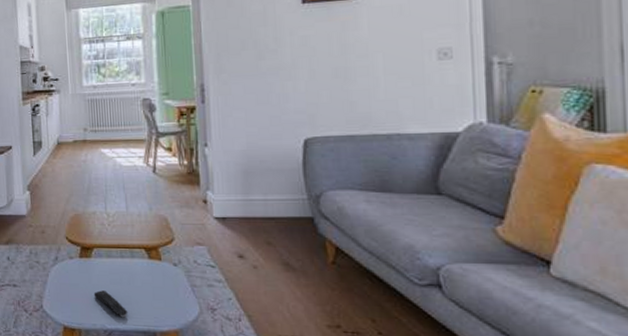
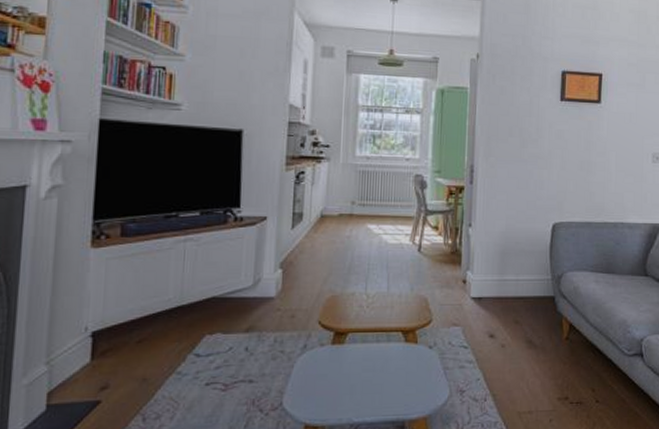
remote control: present [93,290,128,318] -> none [343,380,378,409]

